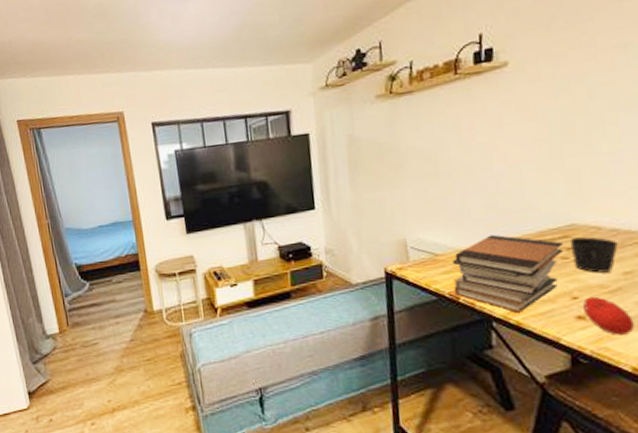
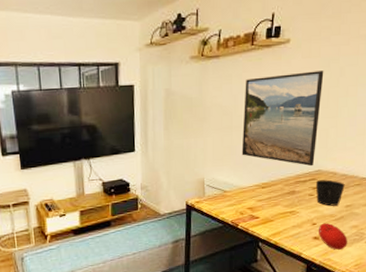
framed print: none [450,95,564,220] -> present [241,71,324,167]
book stack: present [452,234,563,313] -> none [235,176,311,236]

